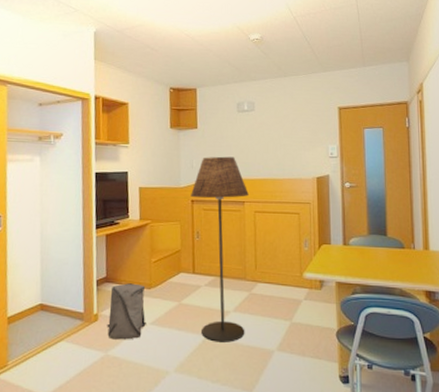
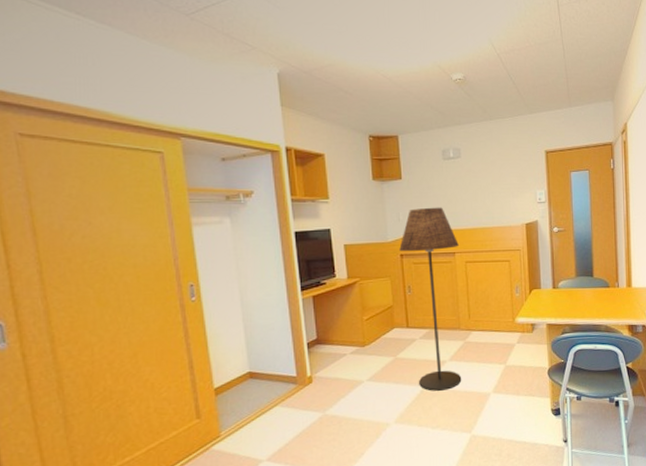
backpack: present [107,283,146,340] -> none [322,343,363,400]

